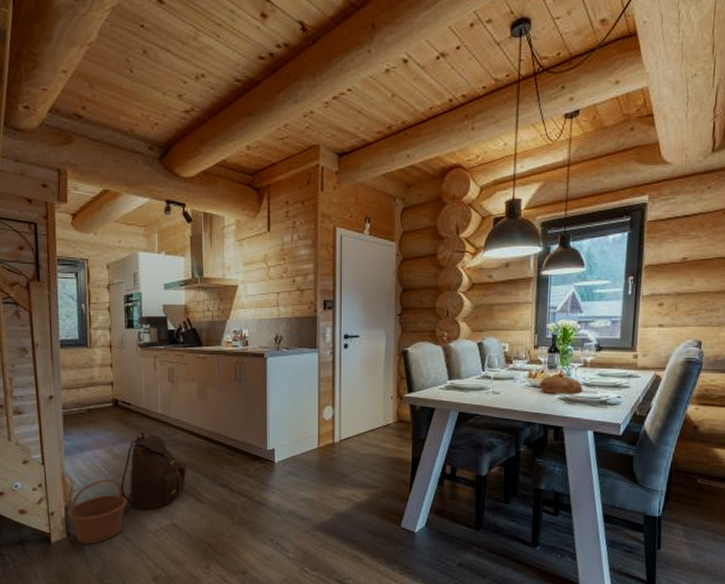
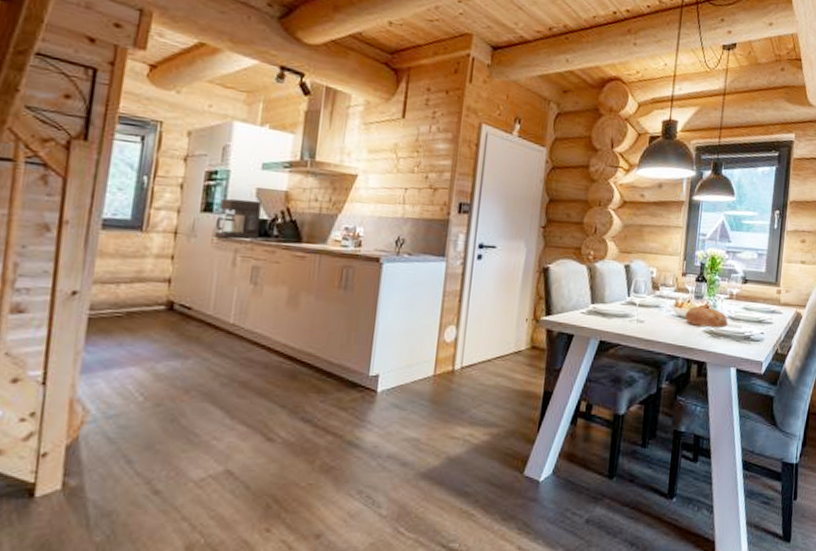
basket: present [67,479,128,544] -> none [68,408,166,500]
backpack: present [120,431,187,512] -> none [157,345,258,454]

